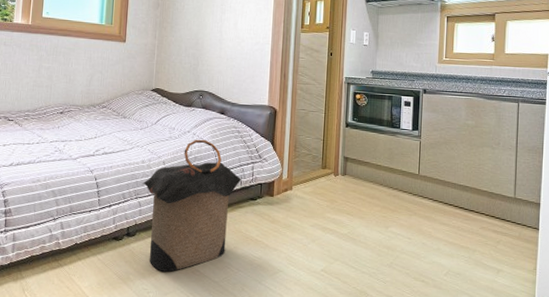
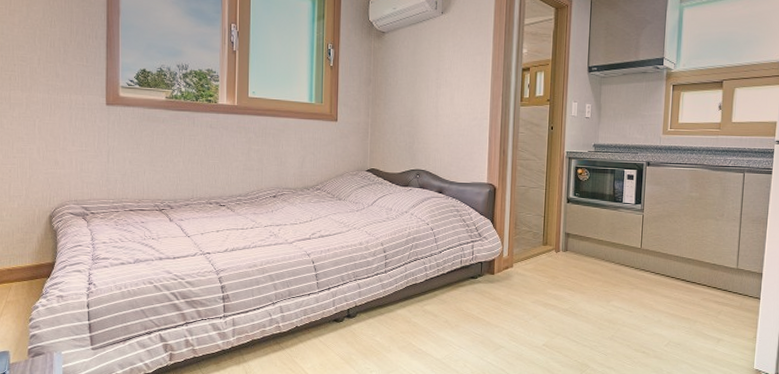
laundry hamper: present [141,139,242,272] -> none [360,219,462,351]

